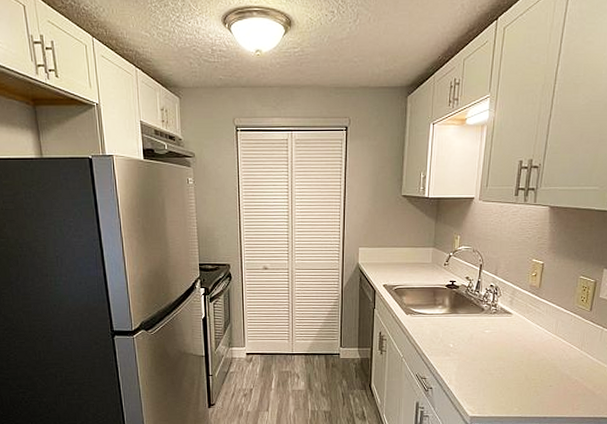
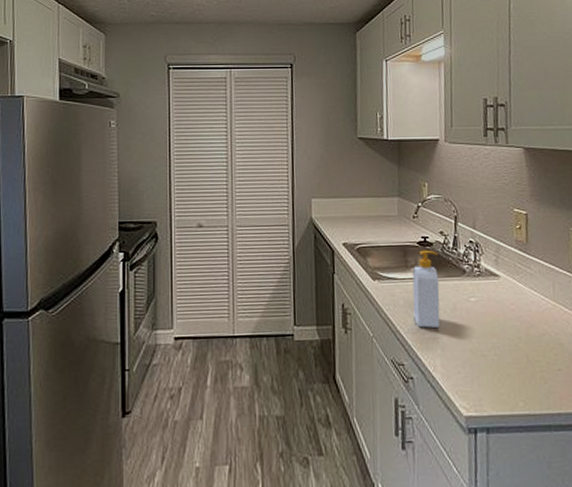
soap bottle: none [437,291,462,352] -> present [412,250,440,328]

